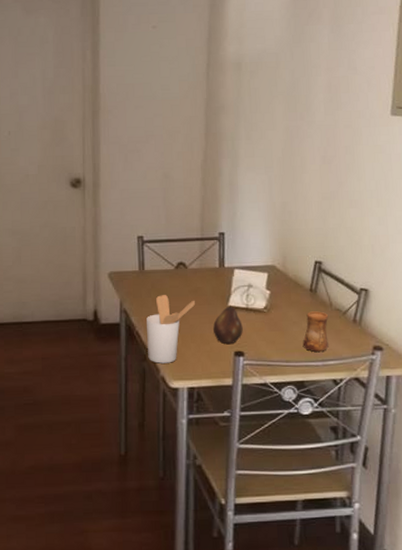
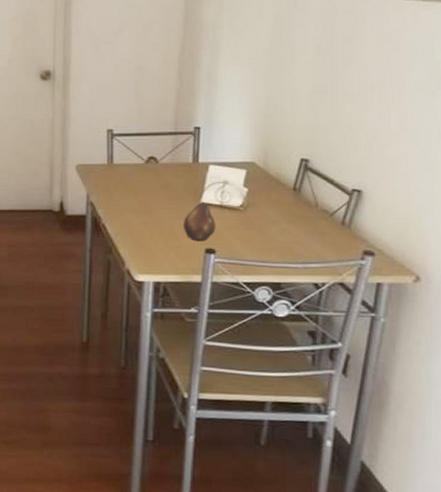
utensil holder: present [146,295,196,364] -> none [113,189,166,257]
cup: present [302,311,329,353] -> none [281,211,313,255]

